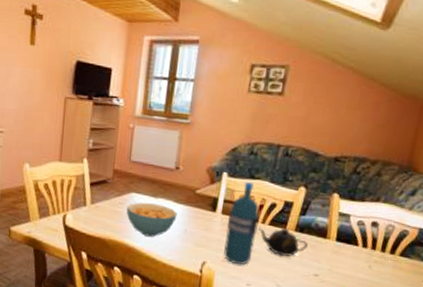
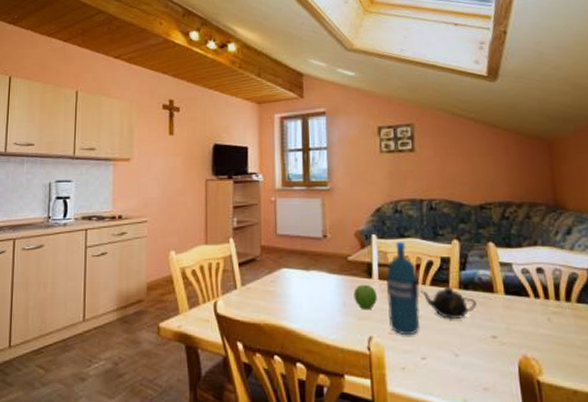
cereal bowl: present [126,202,178,237] -> none [279,277,333,315]
fruit: none [195,216,218,240] -> present [353,284,377,310]

